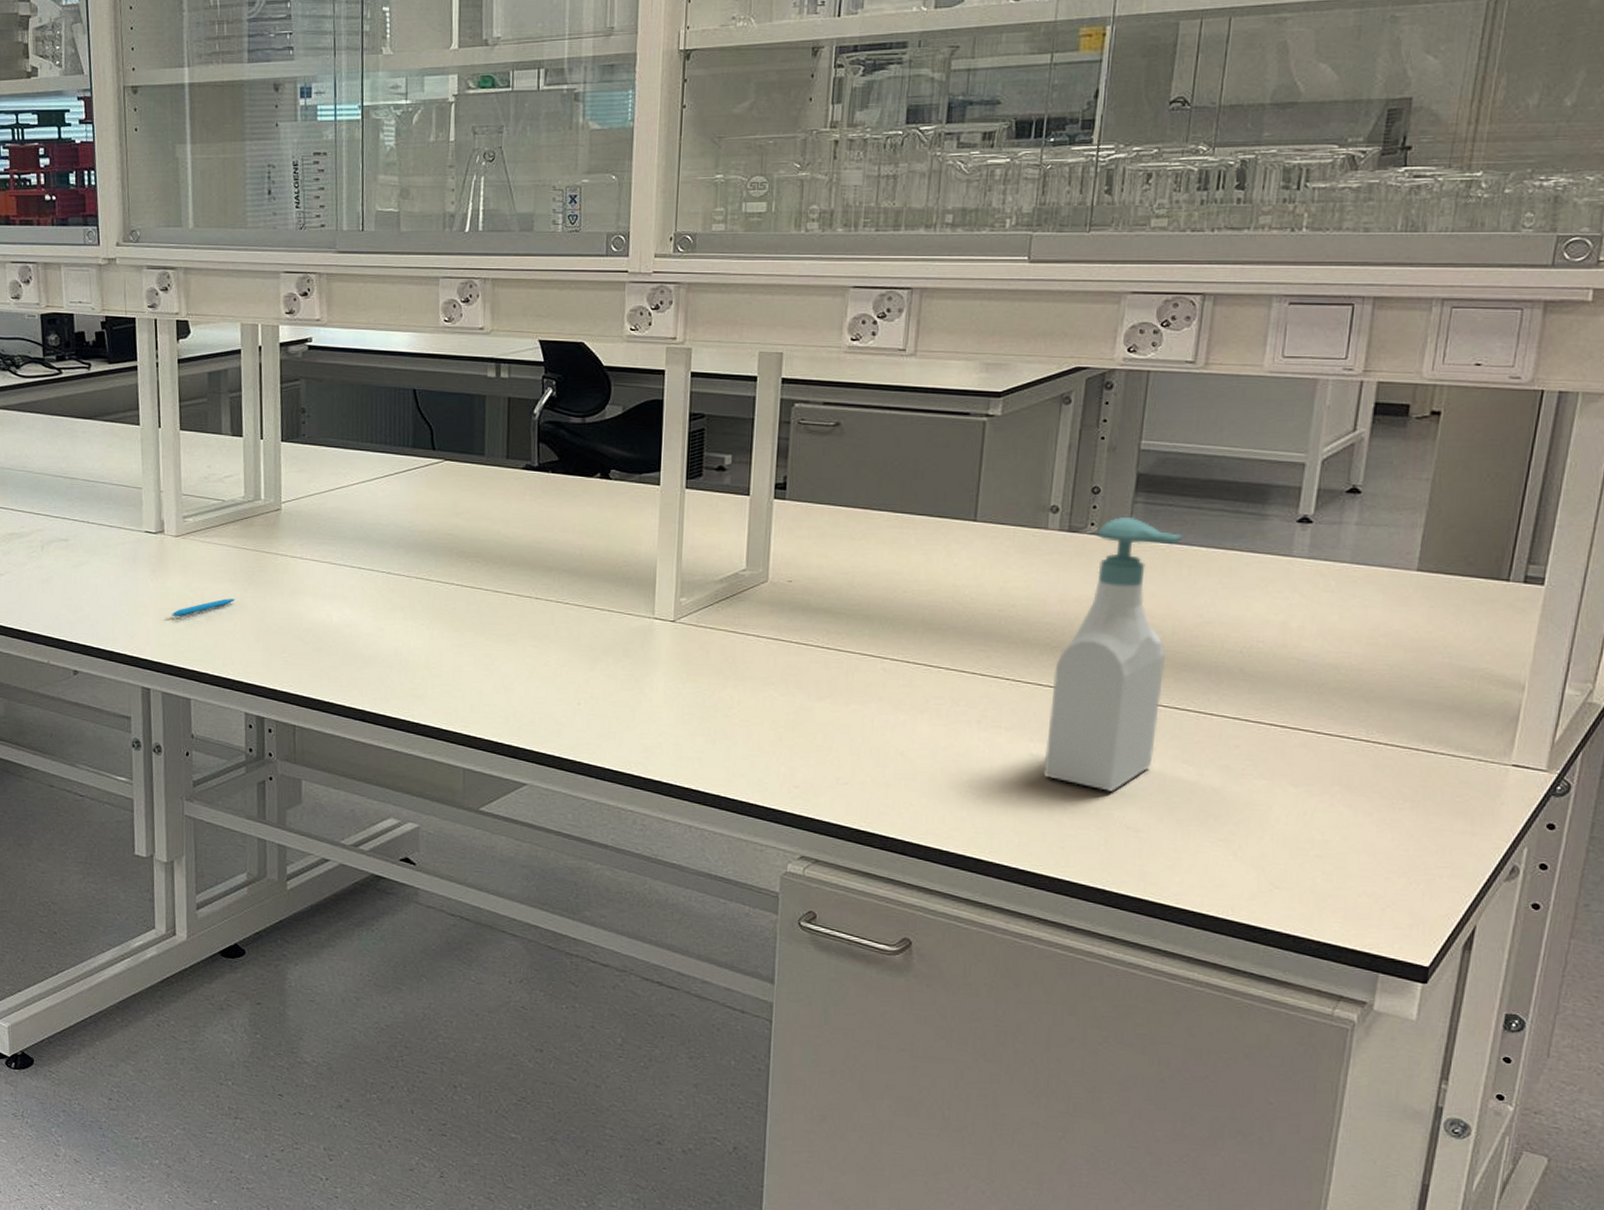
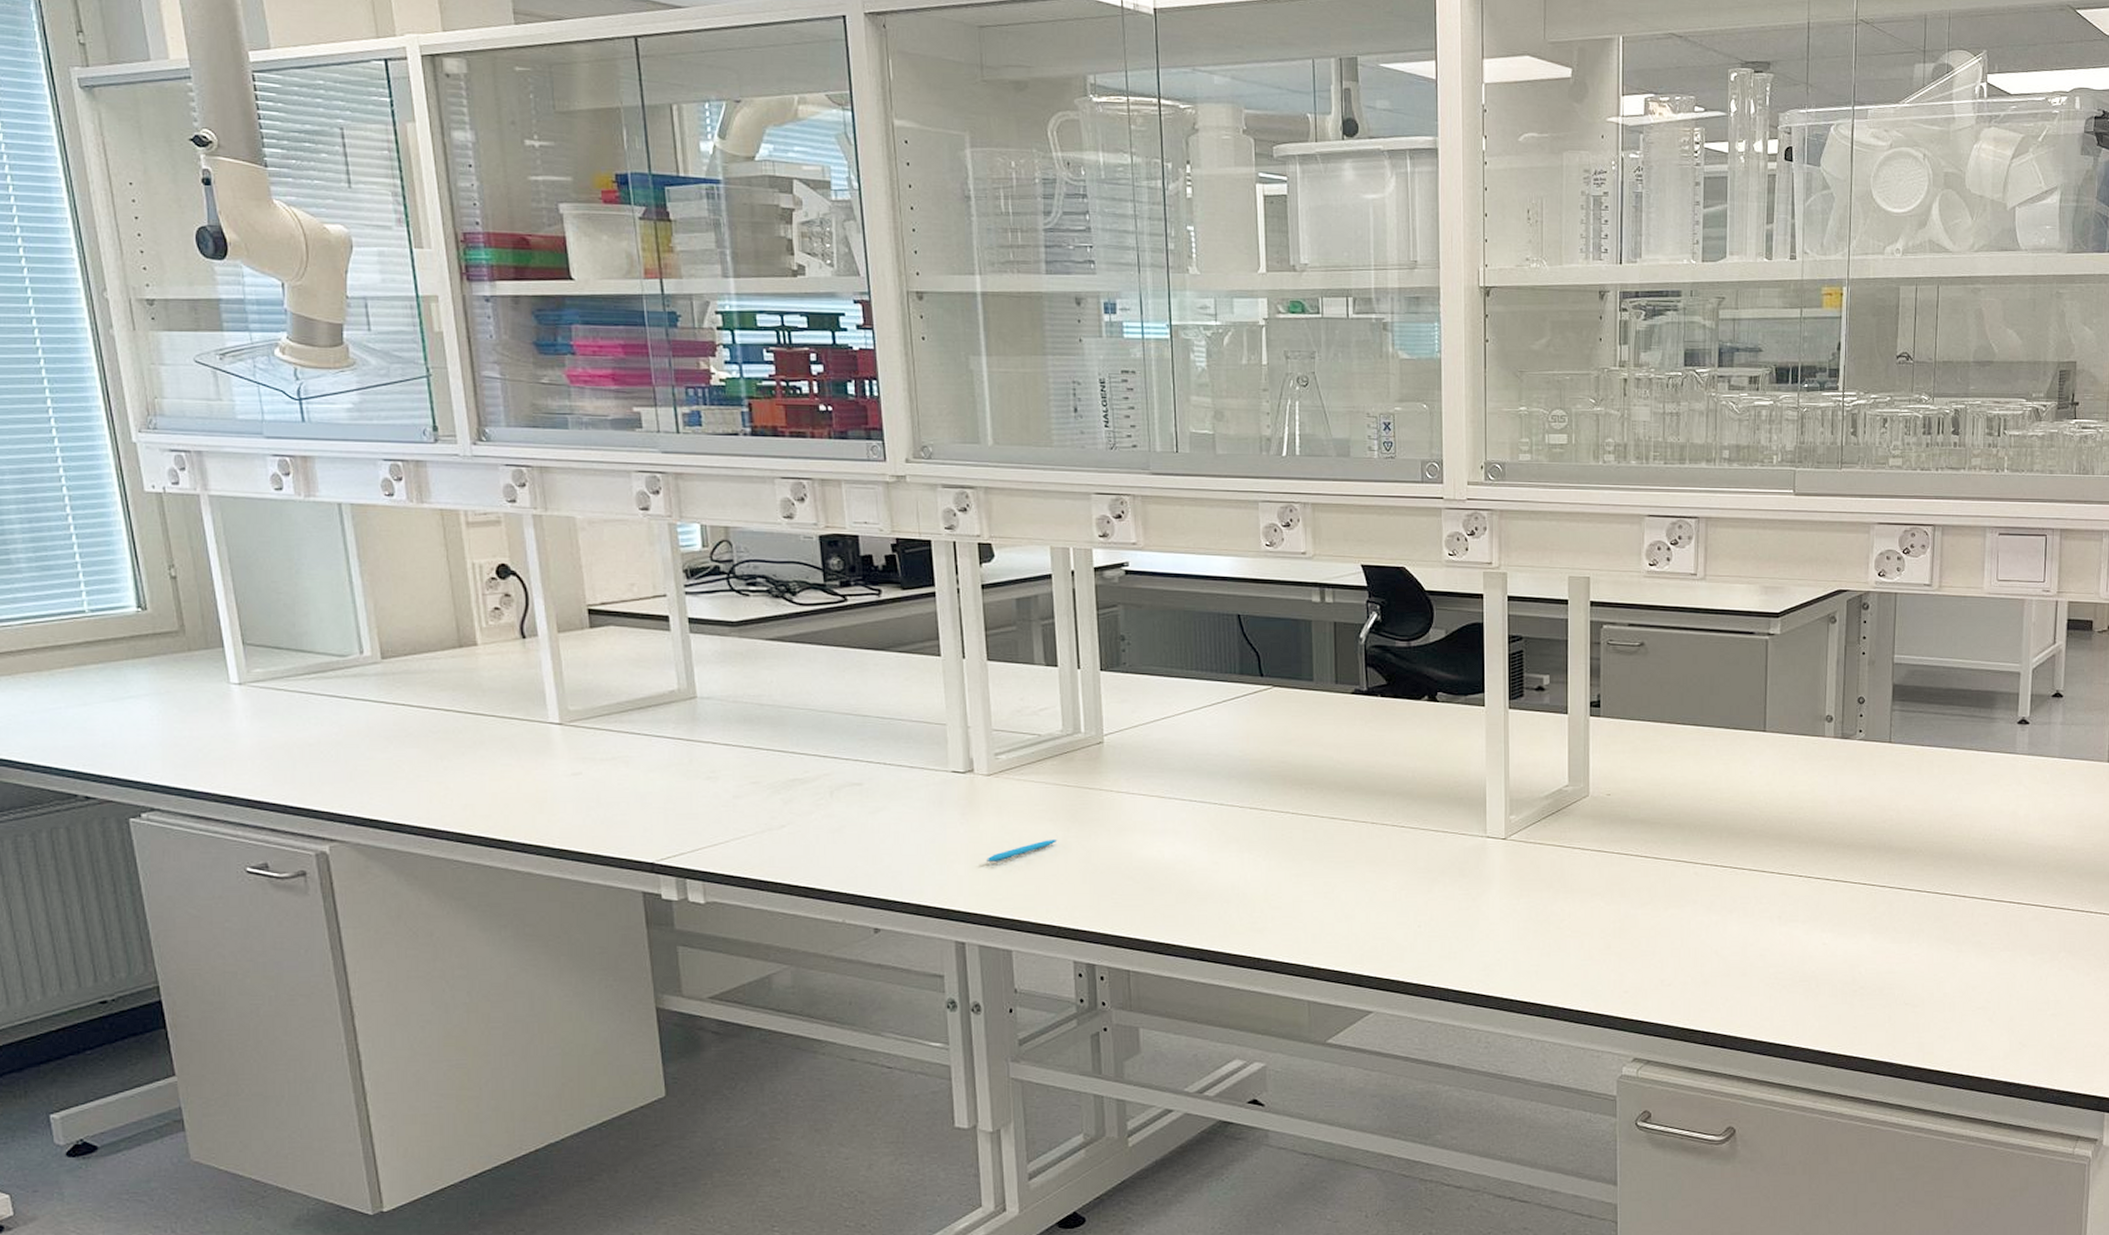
soap bottle: present [1044,516,1183,792] -> none [1836,723,1932,973]

